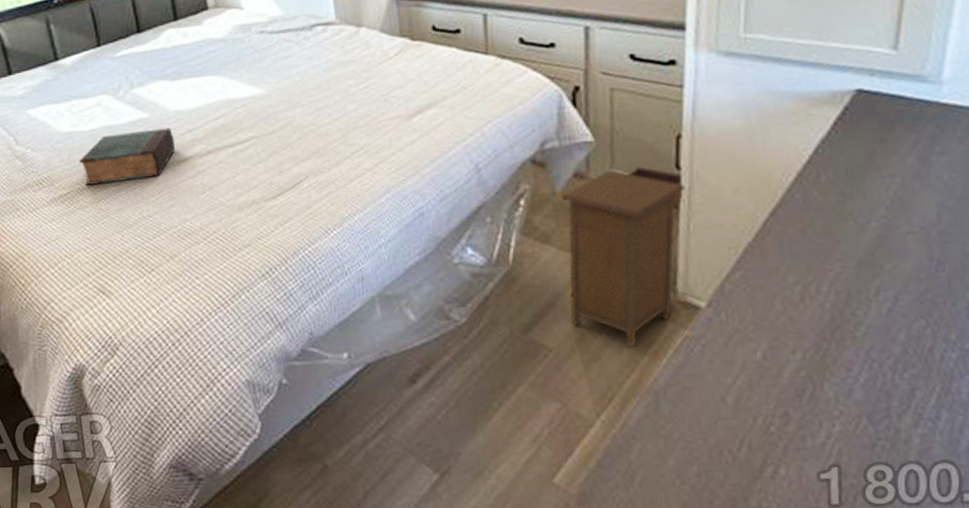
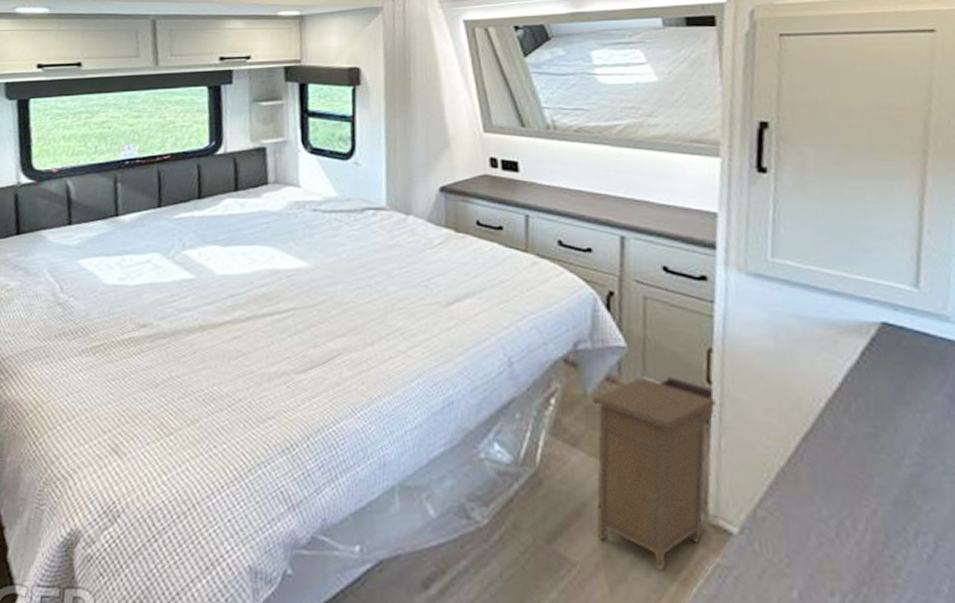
book: present [79,127,176,186] -> none [118,290,216,340]

